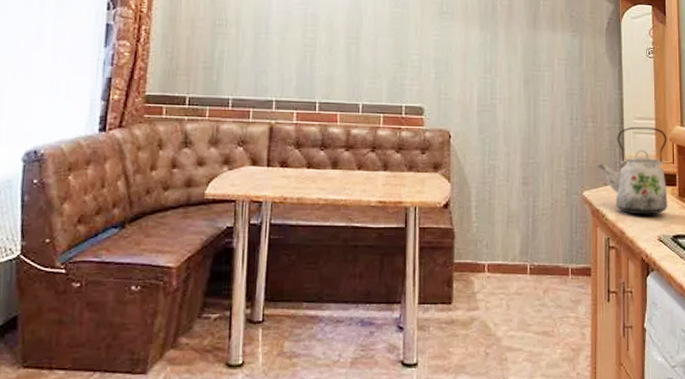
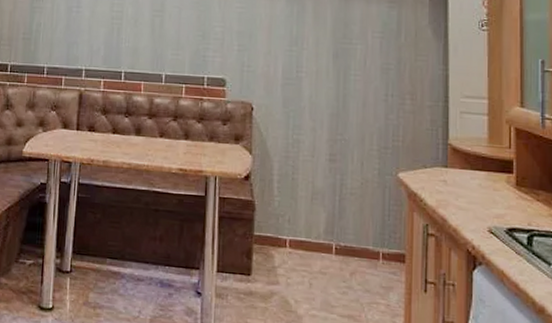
kettle: present [597,126,668,215] -> none [416,105,503,204]

